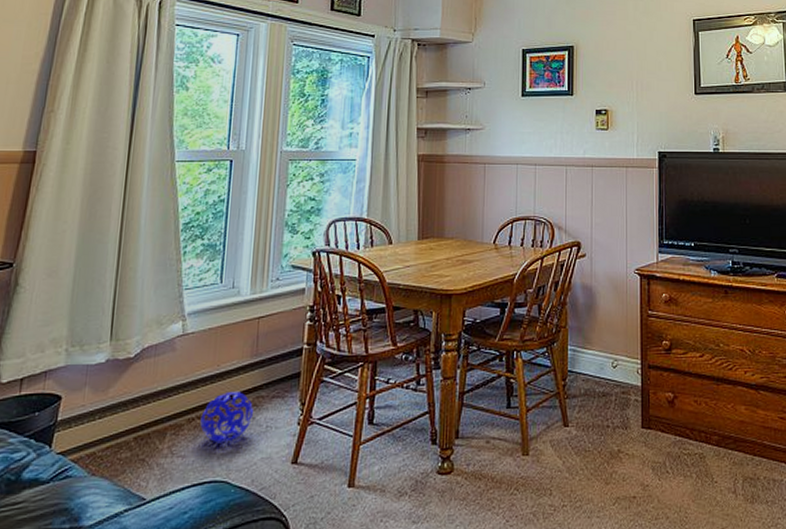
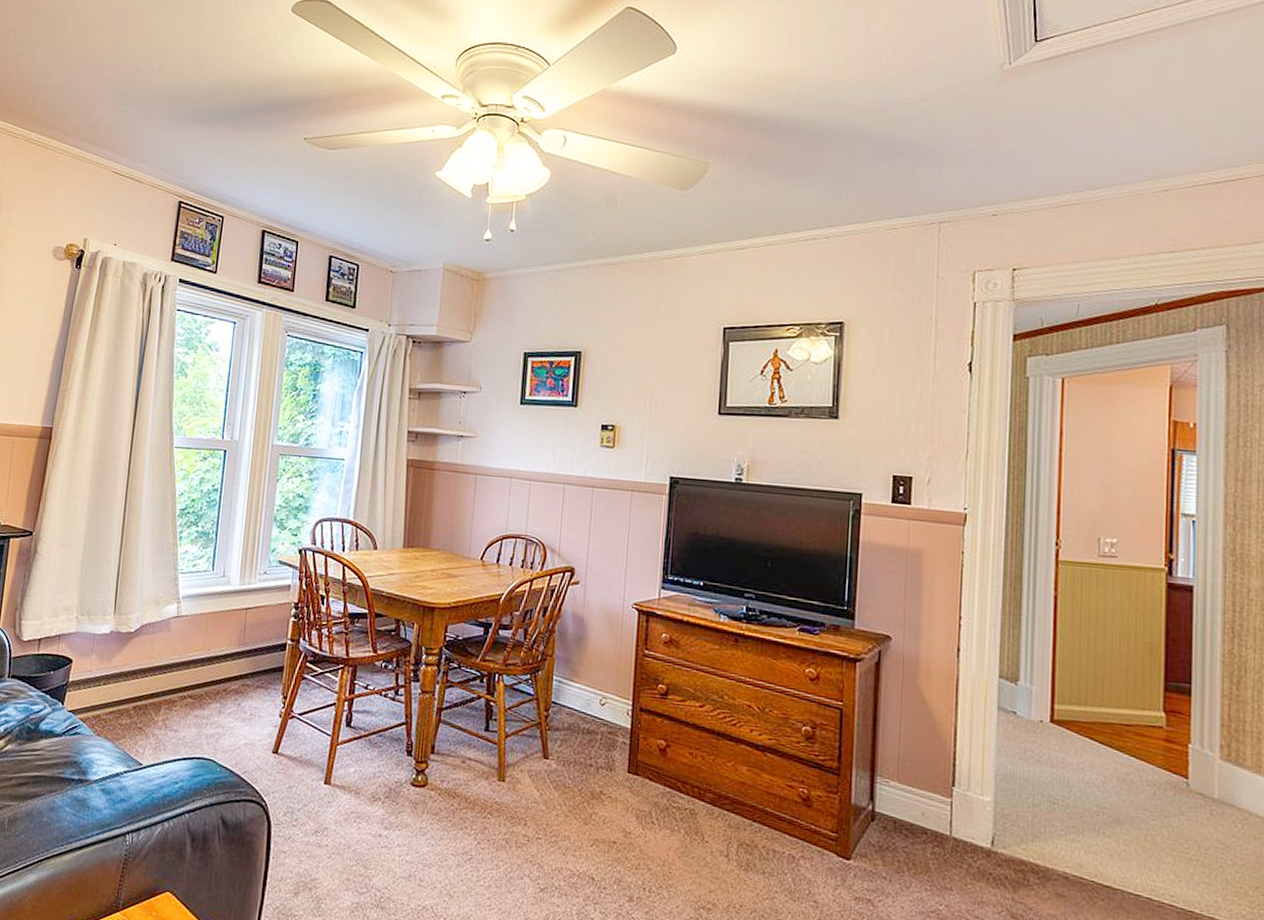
decorative ball: present [200,392,254,444] -> none [191,676,240,724]

